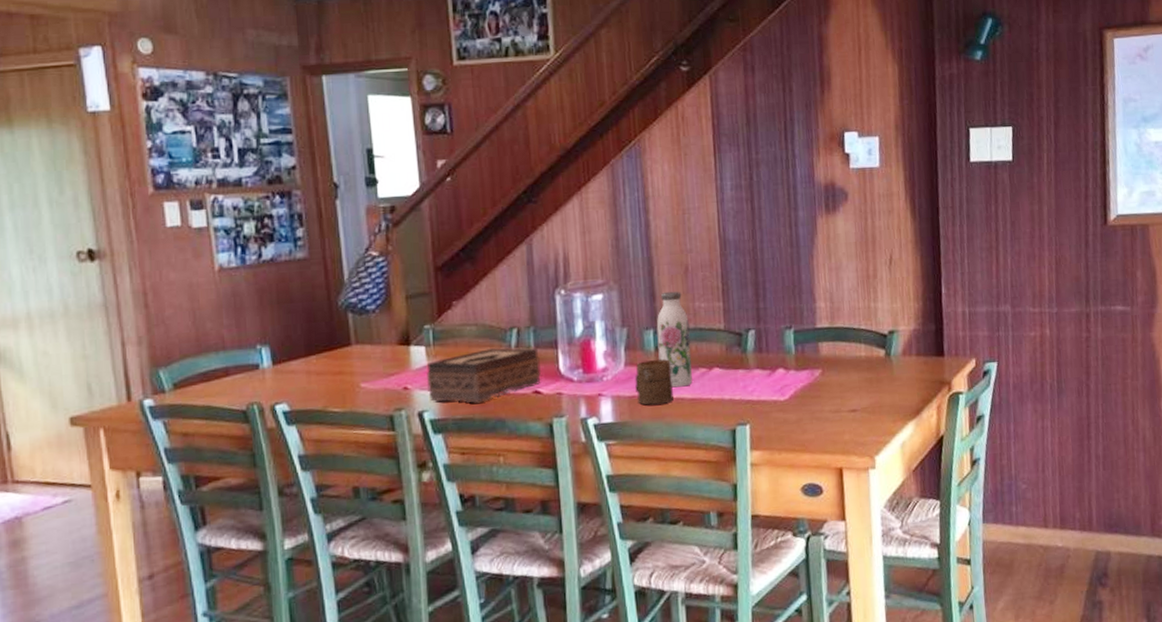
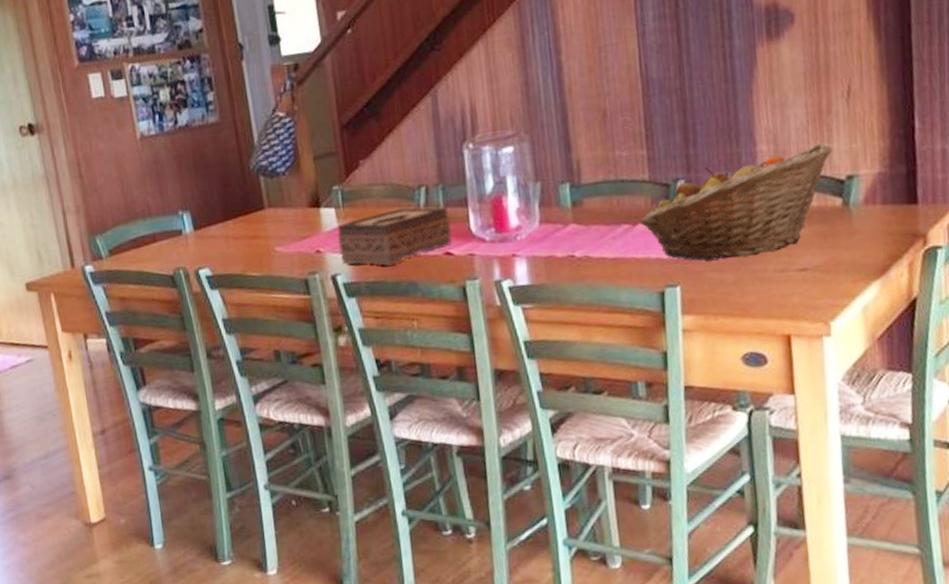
cup: present [635,359,674,405] -> none [550,215,594,266]
water bottle: present [656,291,693,388] -> none [572,139,615,247]
fruit basket: none [715,303,878,403] -> present [639,143,833,261]

